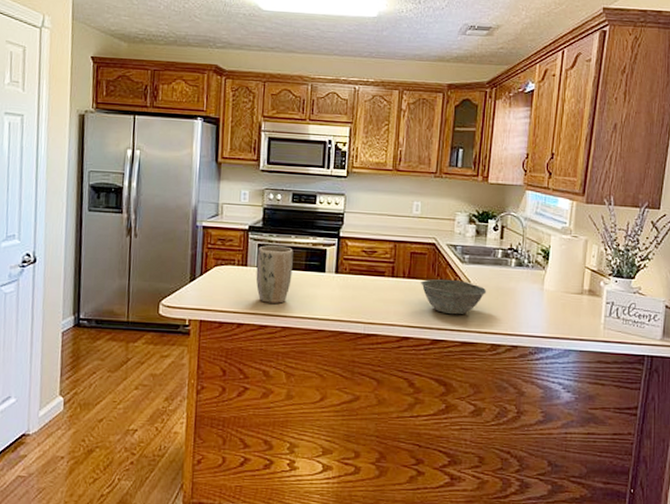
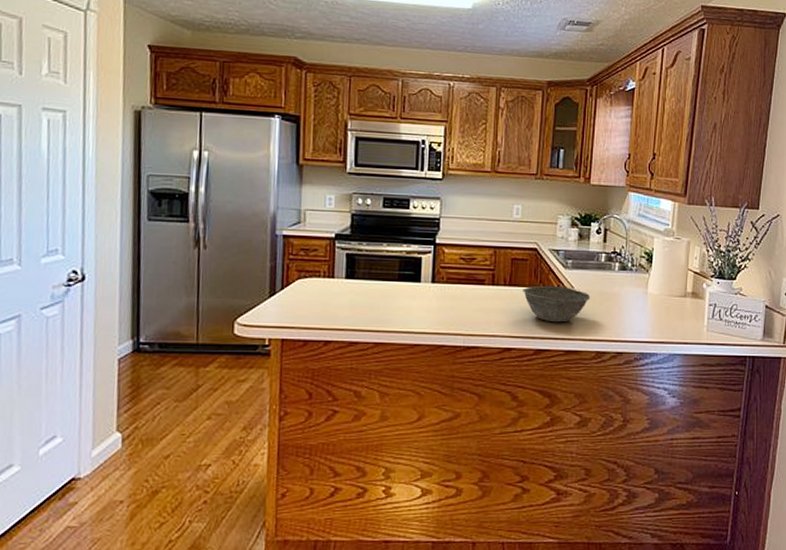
plant pot: present [255,245,293,304] -> none [344,255,385,317]

